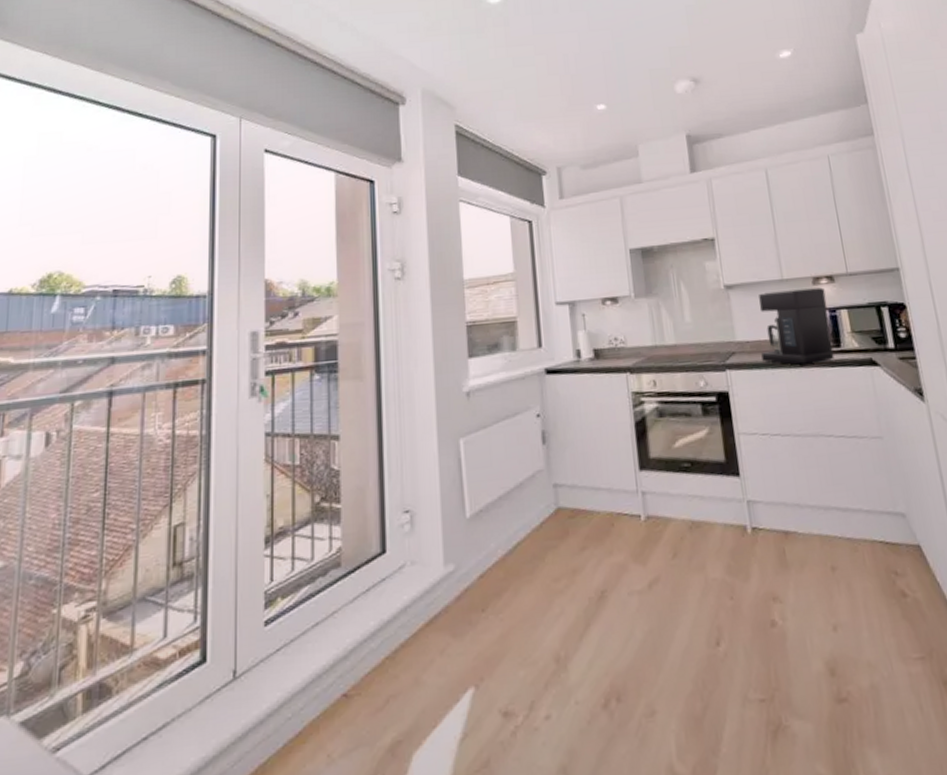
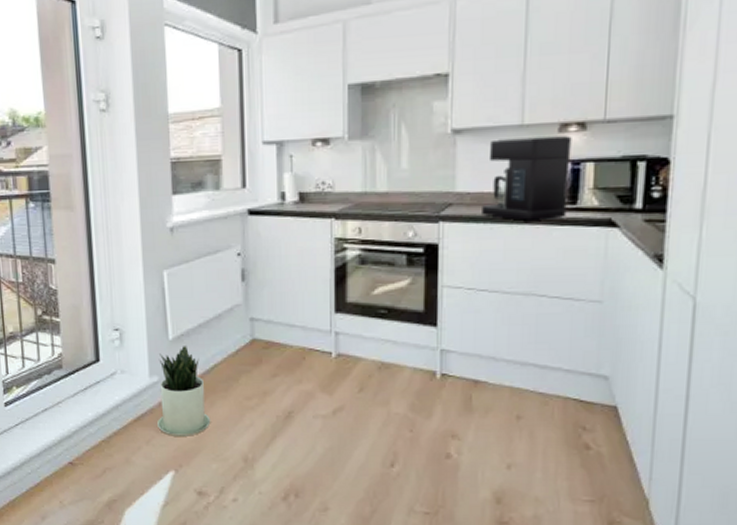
planter: none [453,523,516,640] -> present [157,346,211,436]

